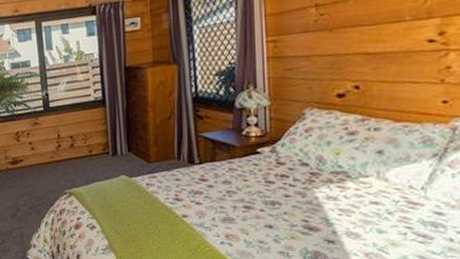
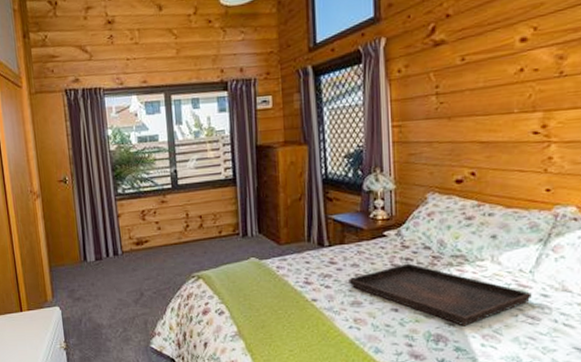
serving tray: none [220,180,423,244] -> present [348,263,532,327]

